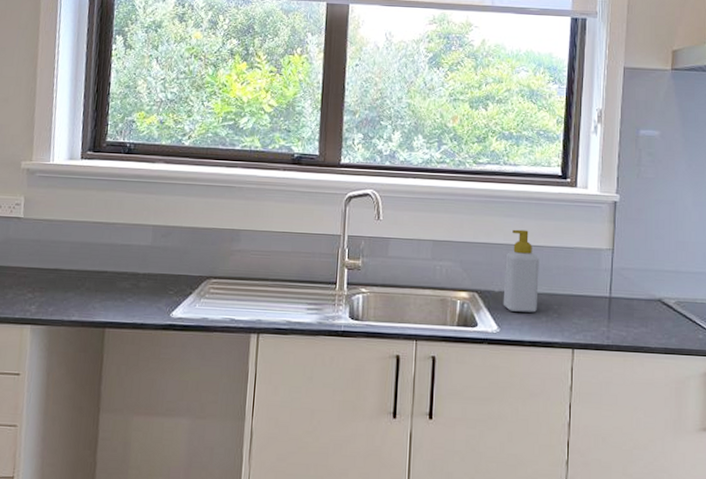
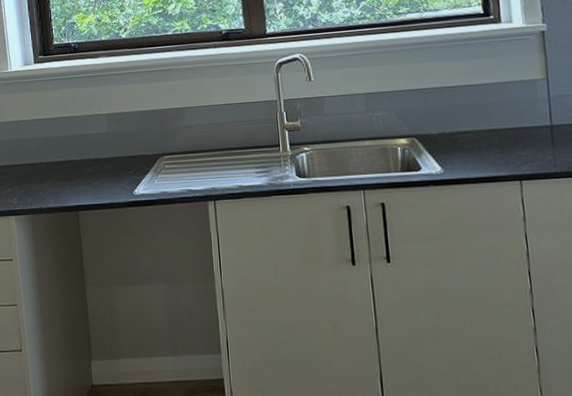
soap bottle: present [503,229,539,313] -> none [439,71,478,152]

